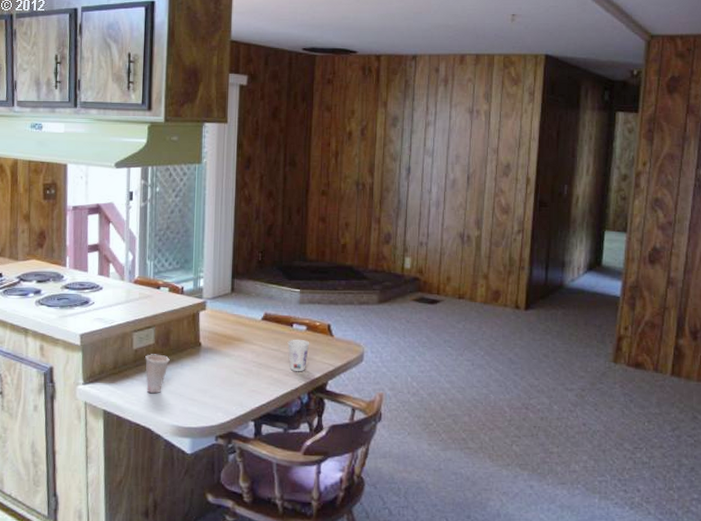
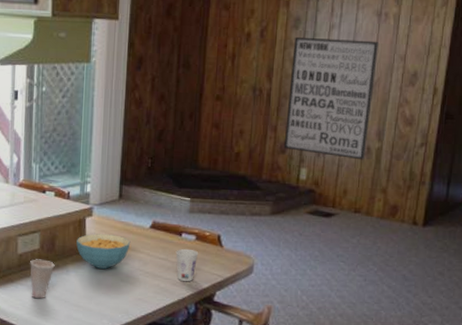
cereal bowl: none [190,327,243,362] -> present [76,234,131,269]
wall art: none [387,134,472,248] -> present [283,36,379,160]

